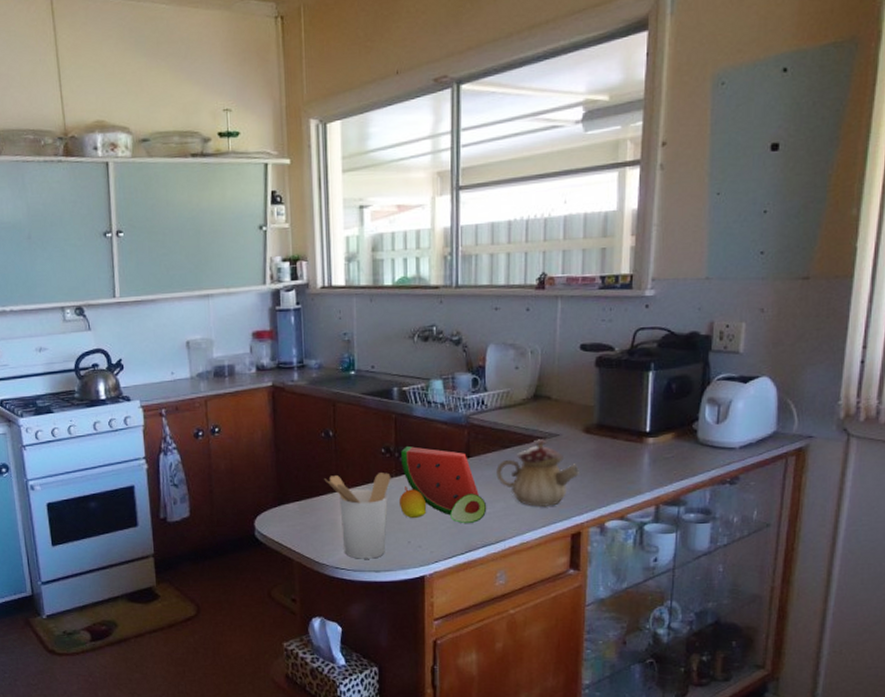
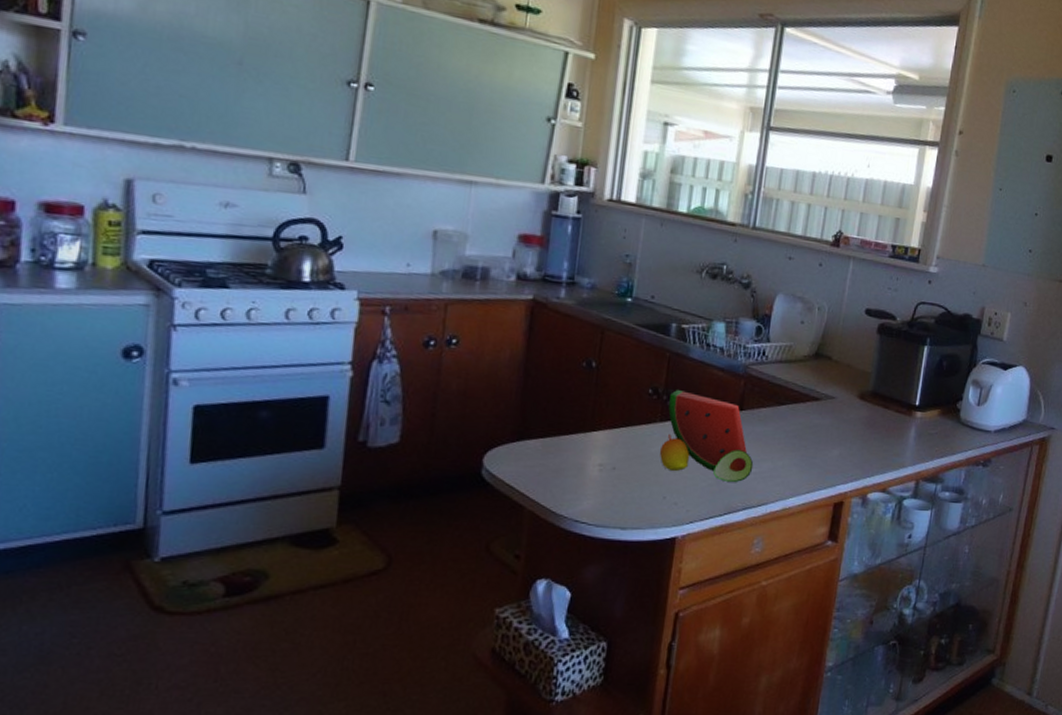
utensil holder: present [324,473,391,559] -> none [577,413,655,514]
teapot: present [496,439,579,508] -> none [767,399,850,472]

